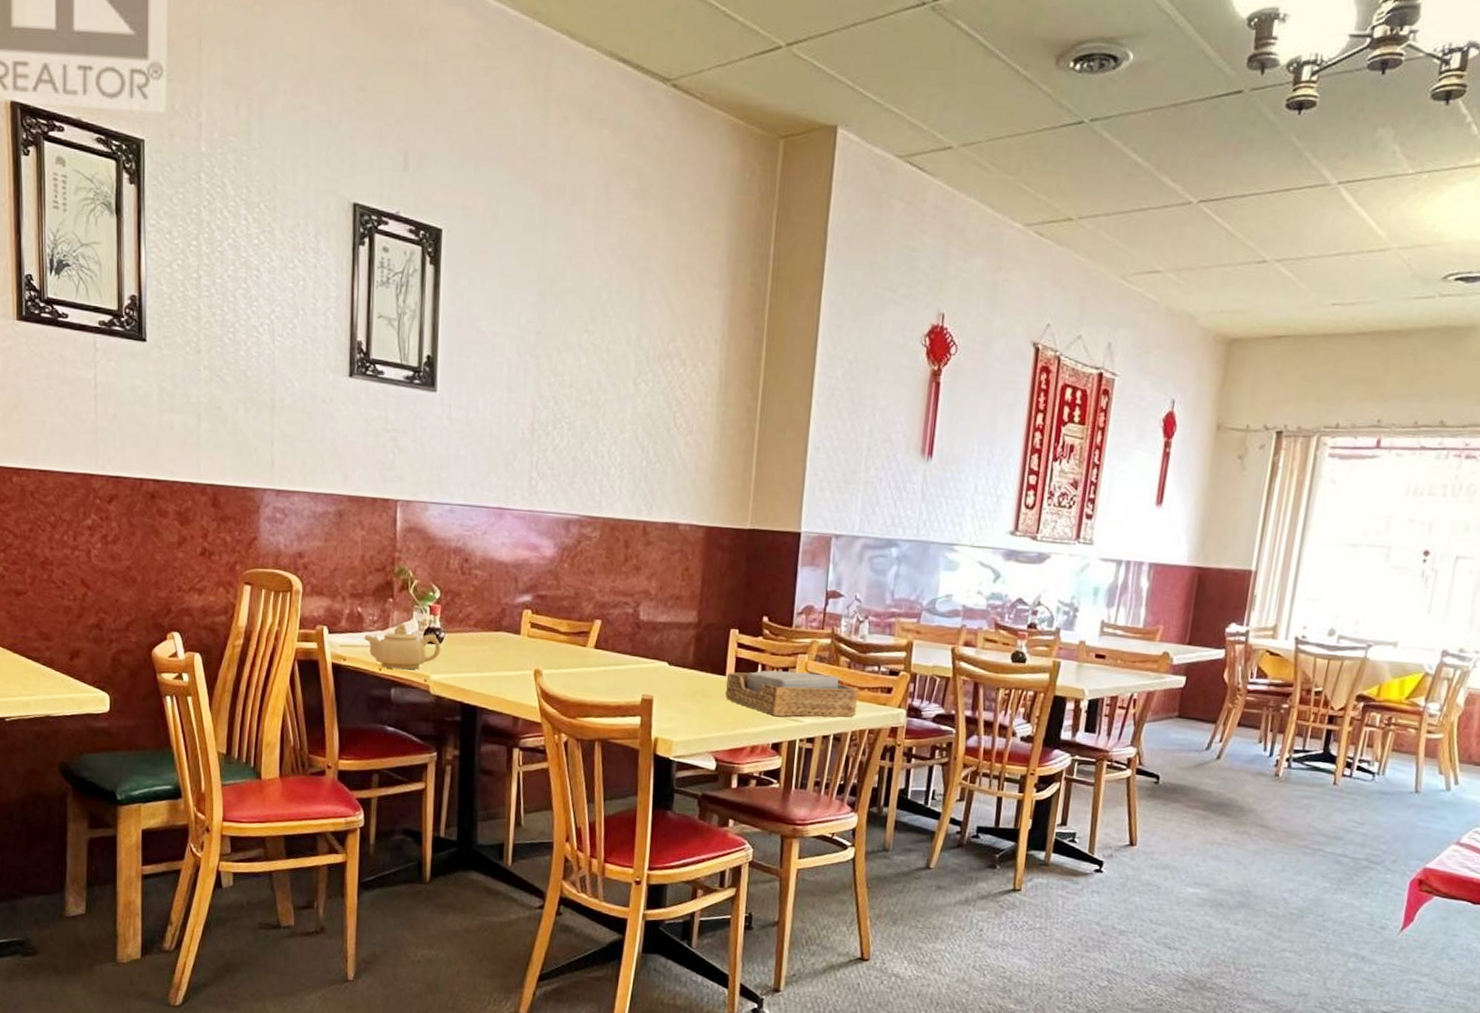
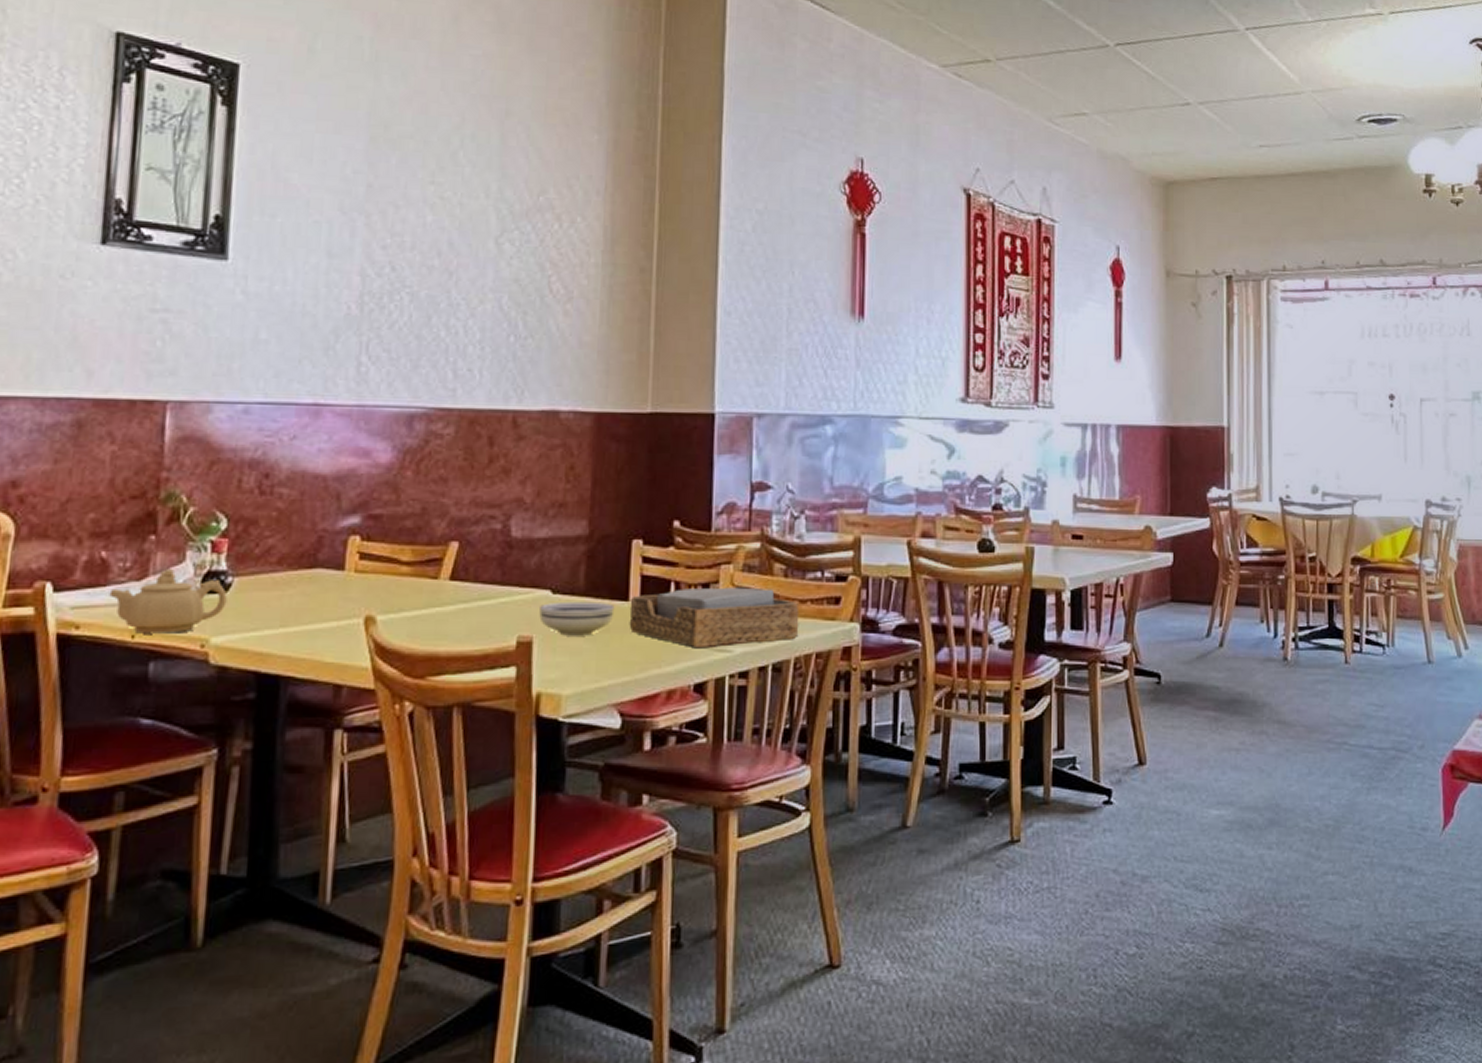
bowl: none [658,672,715,699] -> present [539,601,615,636]

